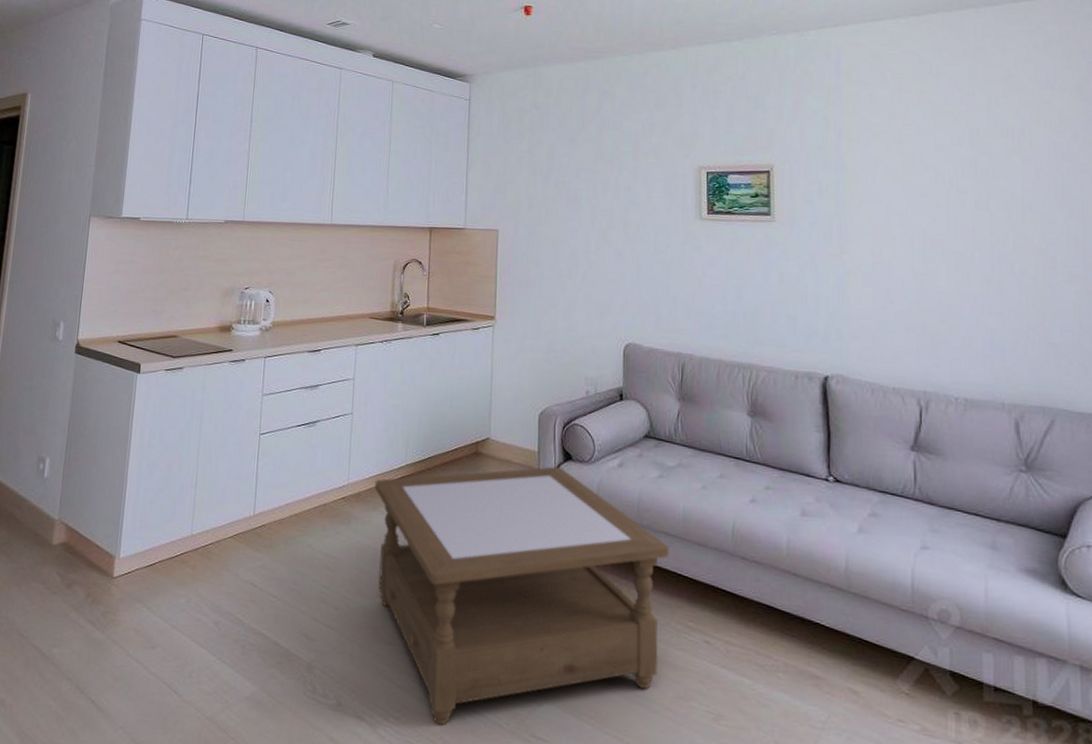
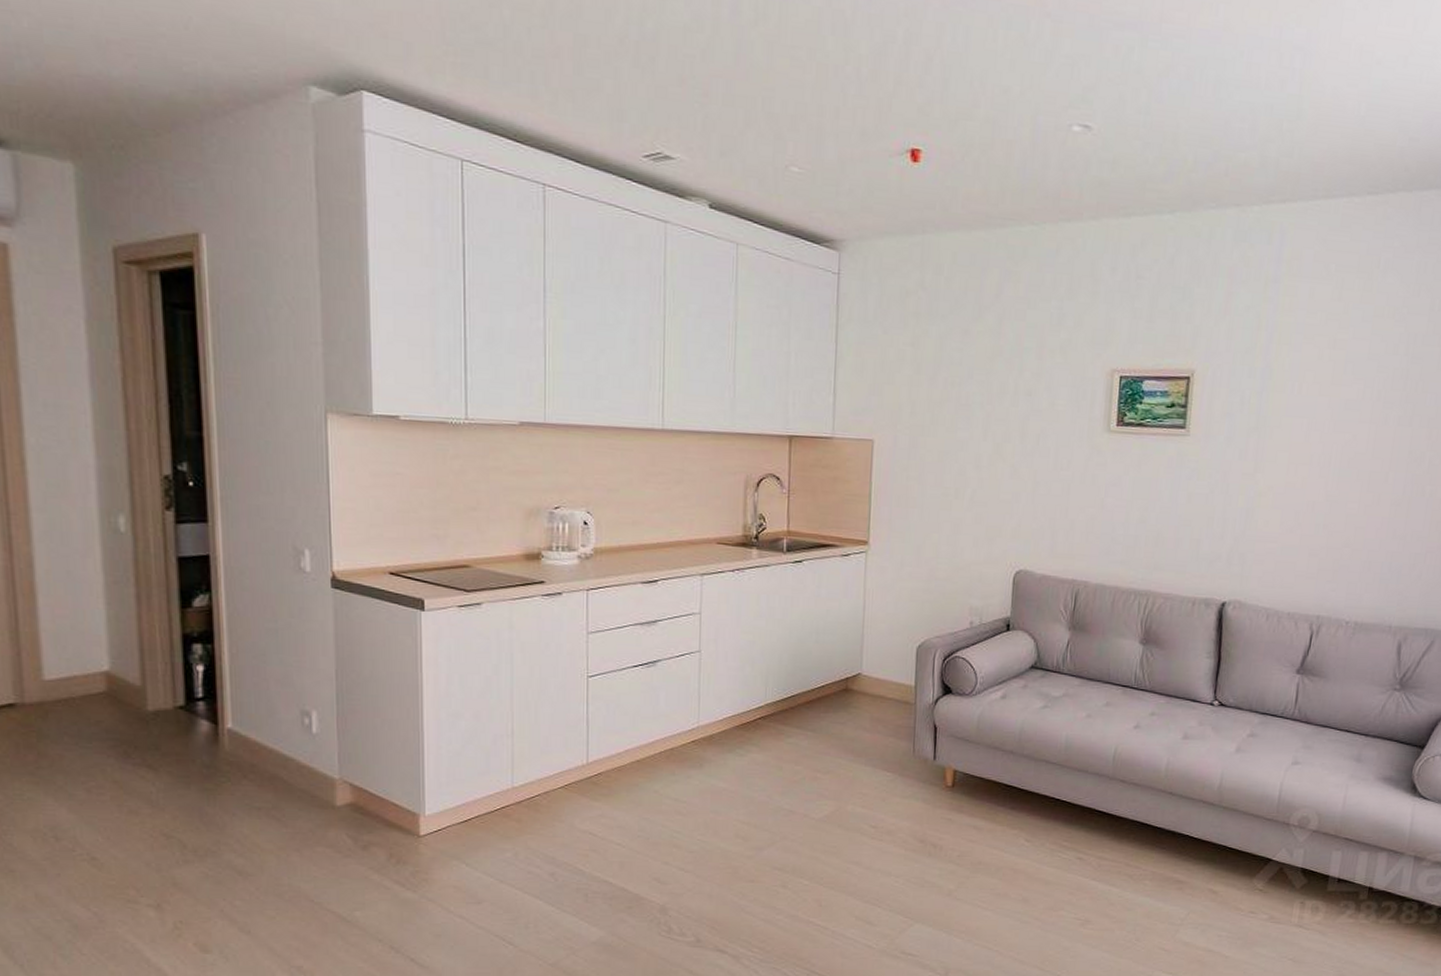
coffee table: present [374,467,670,726] -> none [729,701,1050,951]

